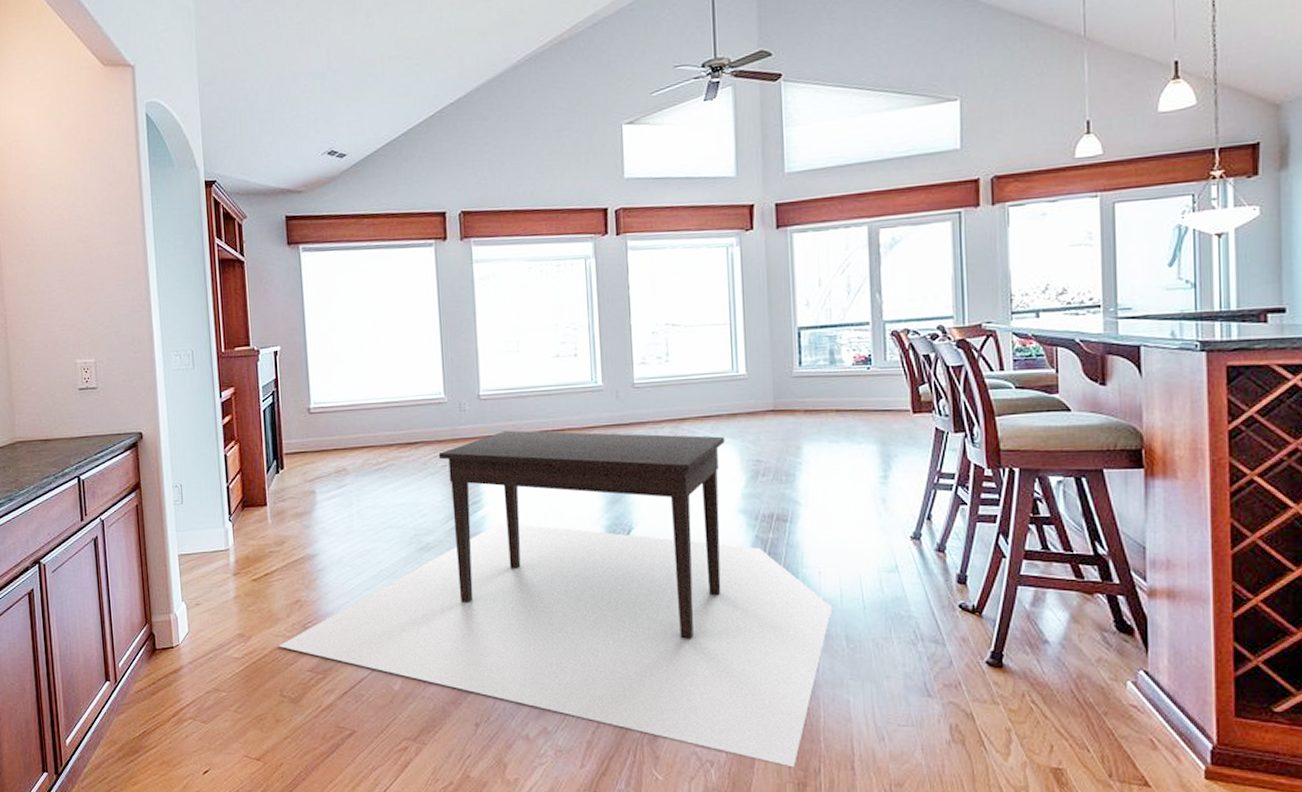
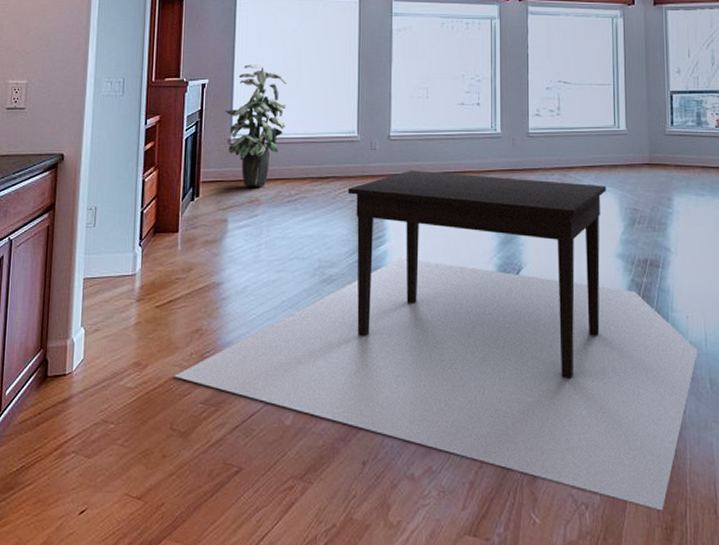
indoor plant: none [301,327,367,456] -> present [225,64,287,186]

